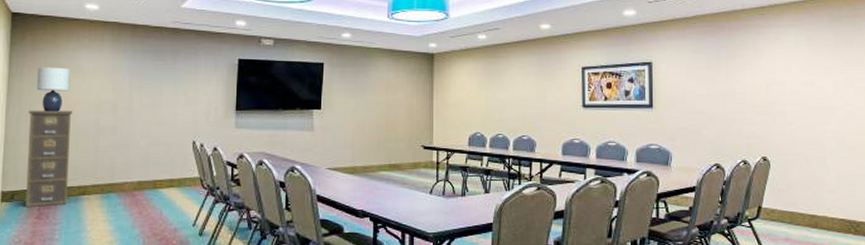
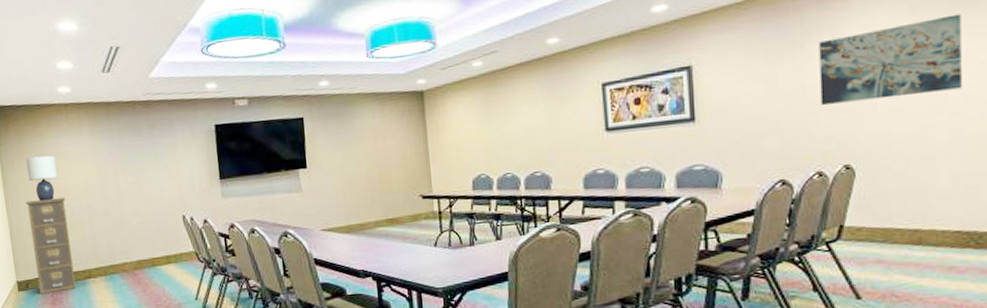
wall art: none [745,49,844,107] -> present [819,14,962,105]

